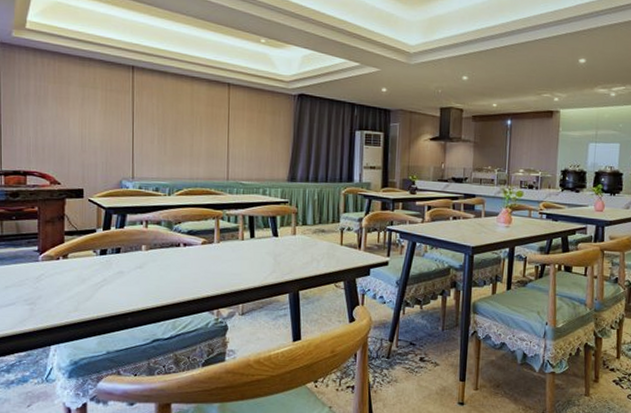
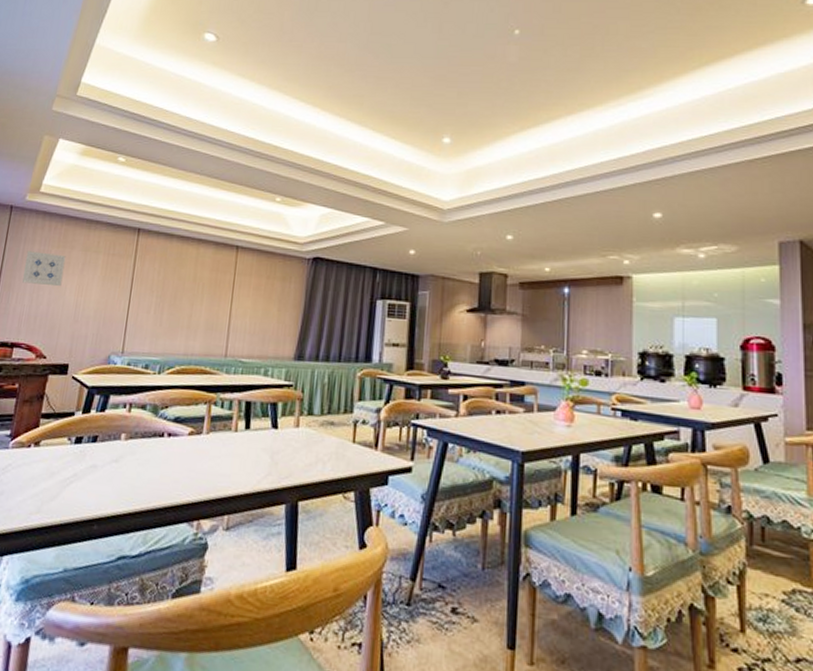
wall art: none [23,86,64,120] -> present [22,251,66,287]

